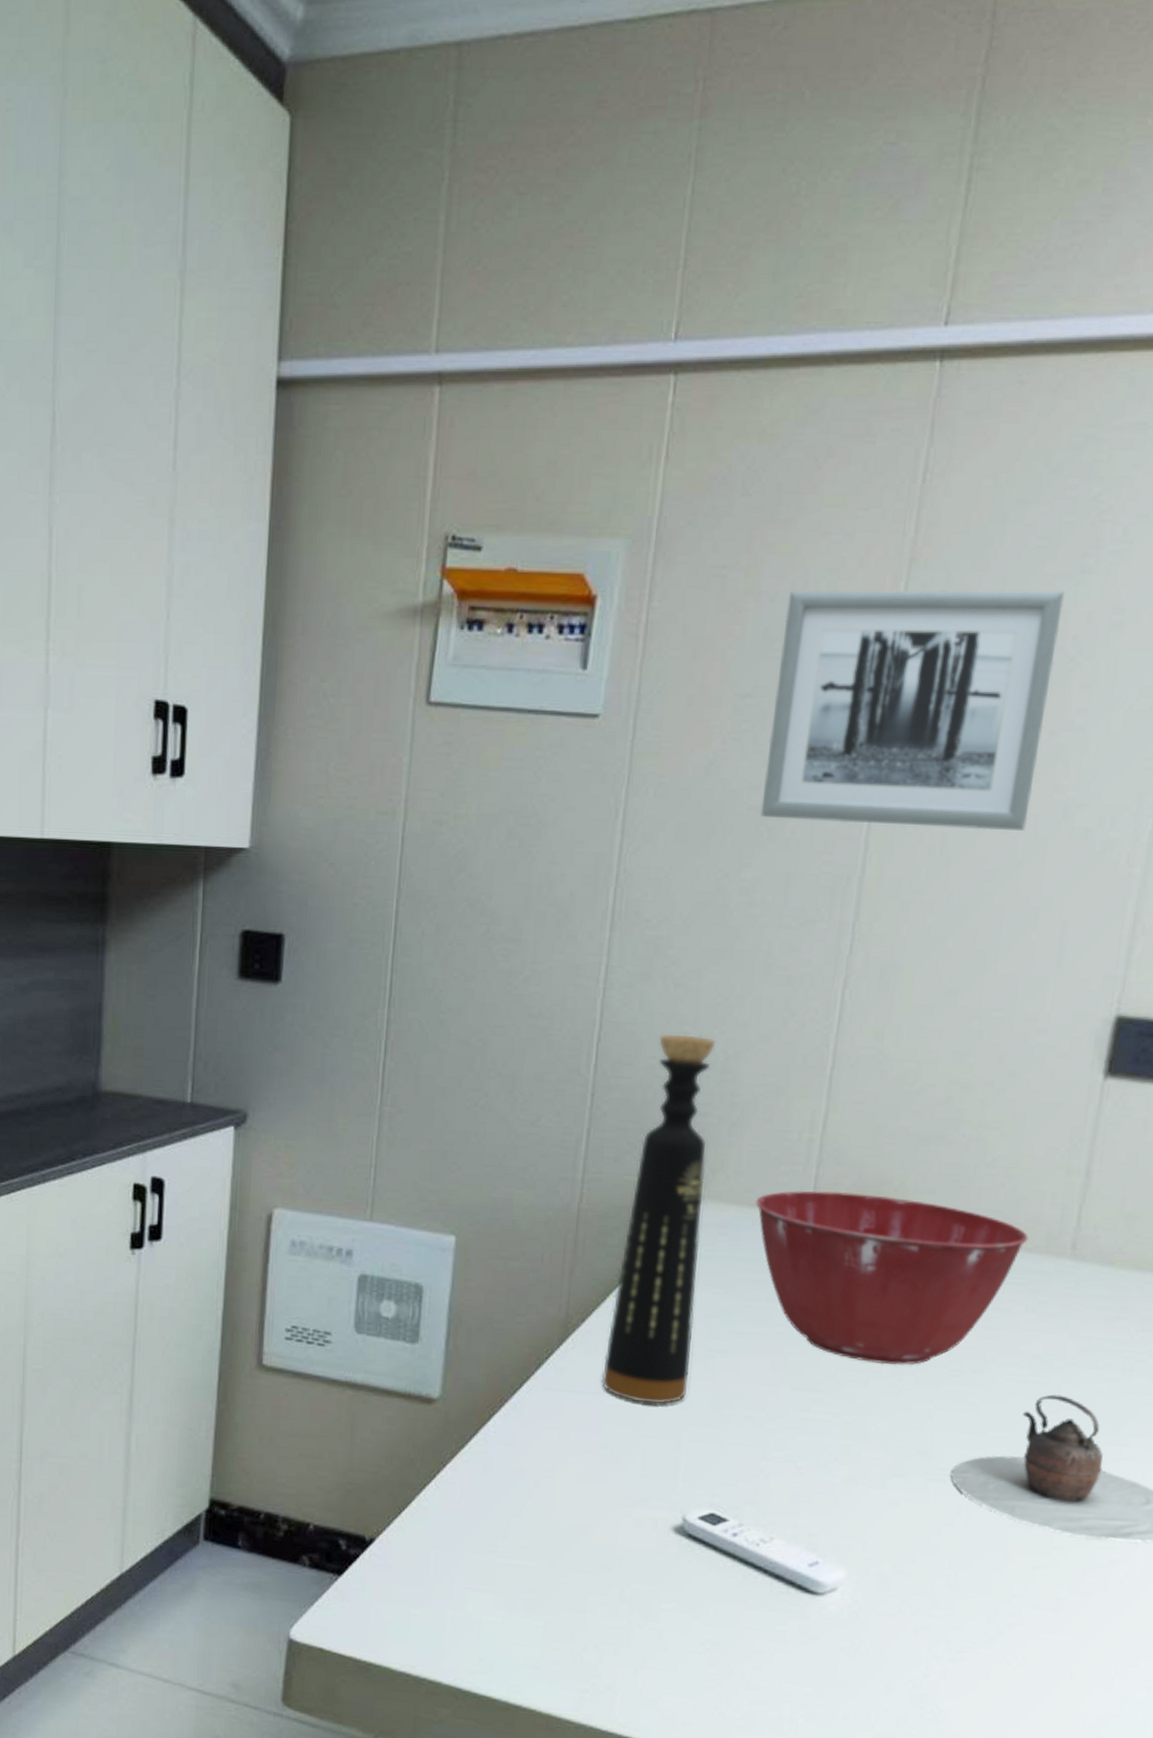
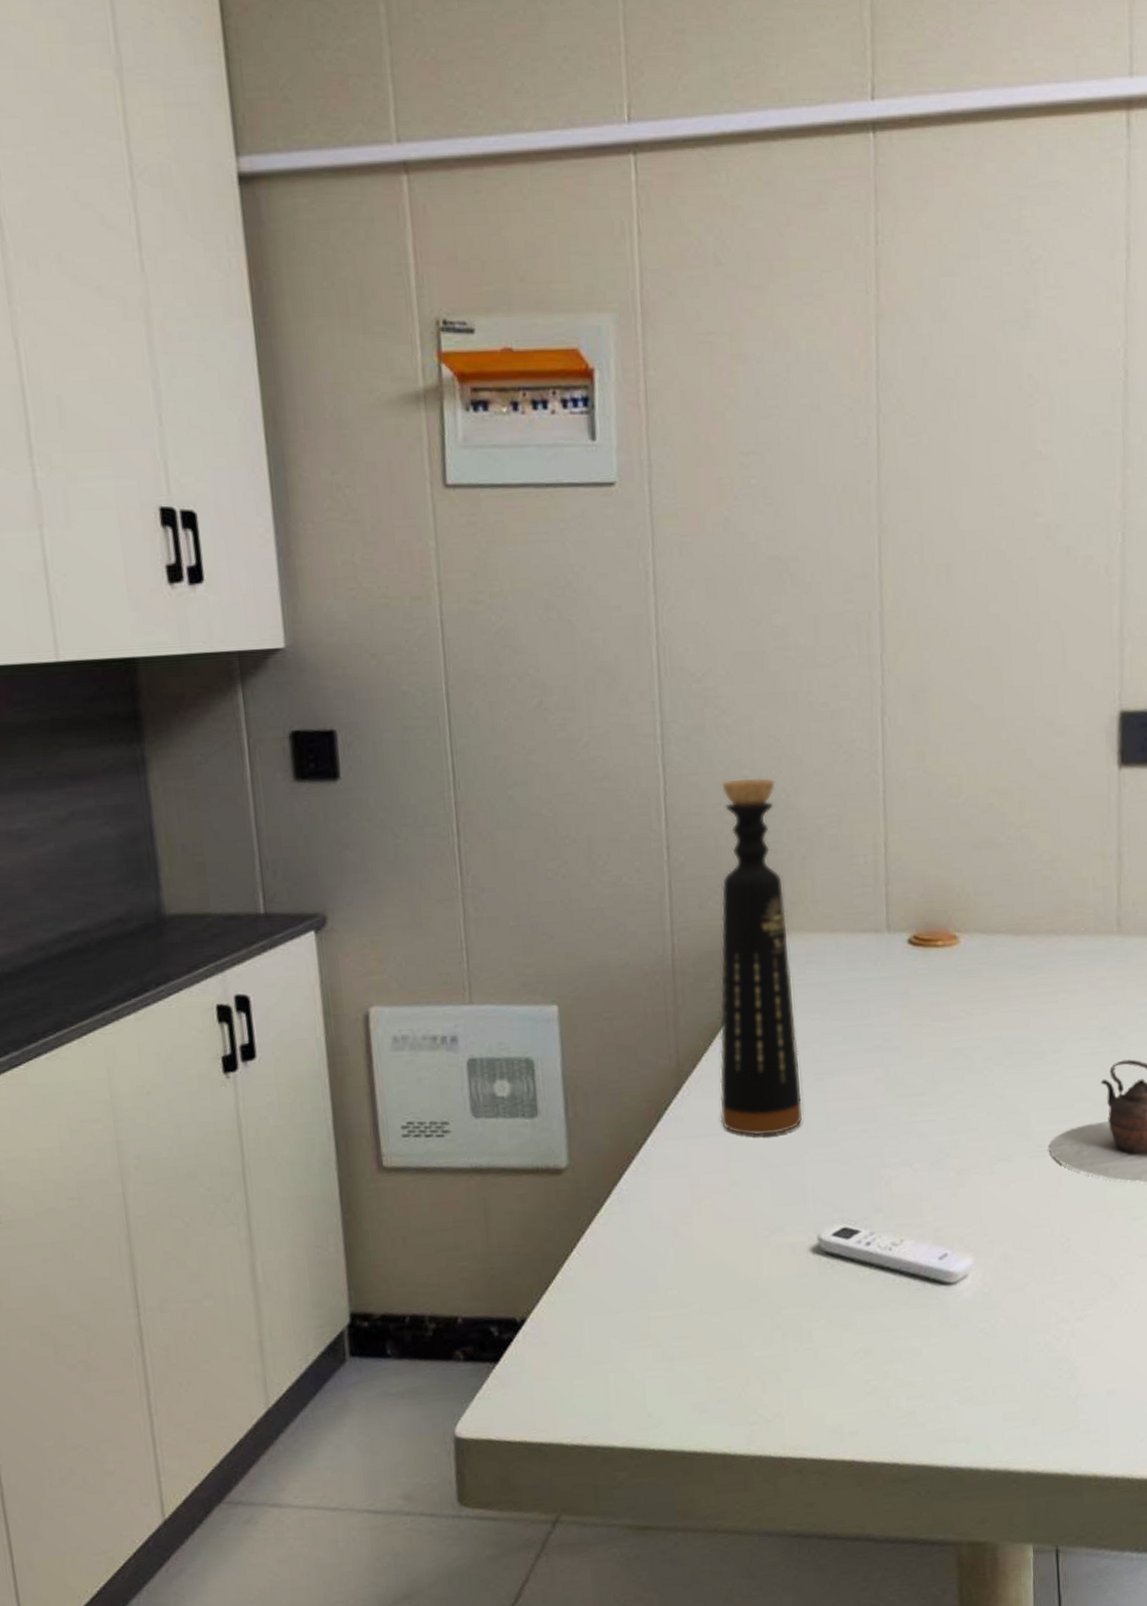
mixing bowl: present [755,1190,1029,1365] -> none [835,903,1079,1060]
wall art: present [760,589,1066,831] -> none [773,335,1017,566]

